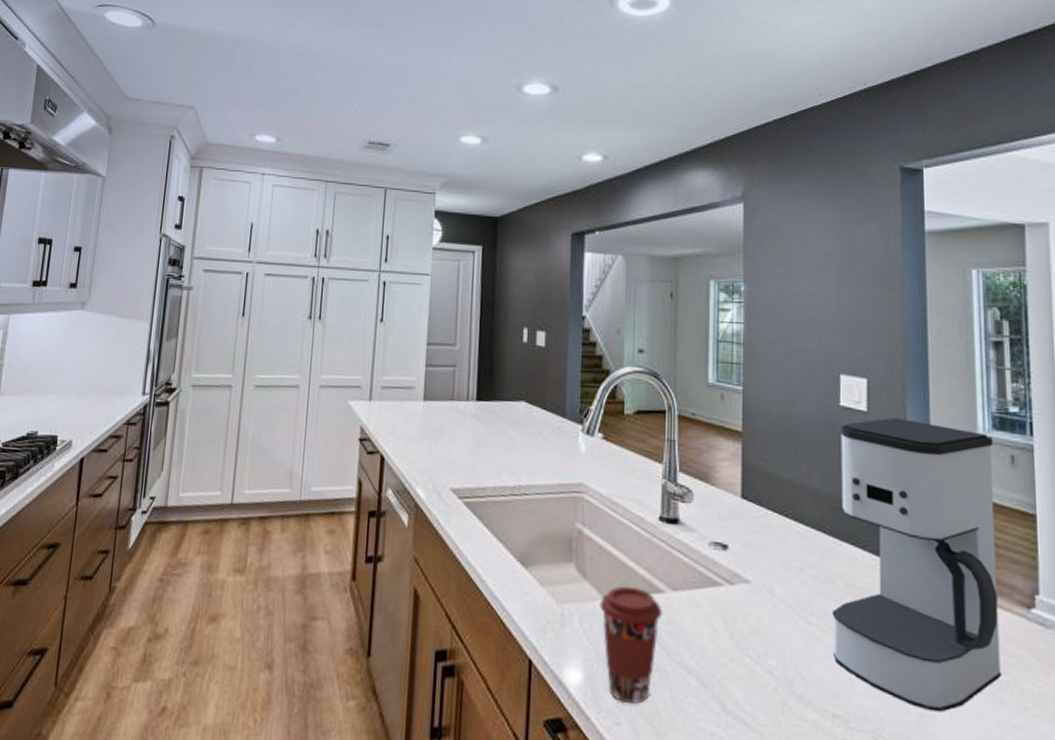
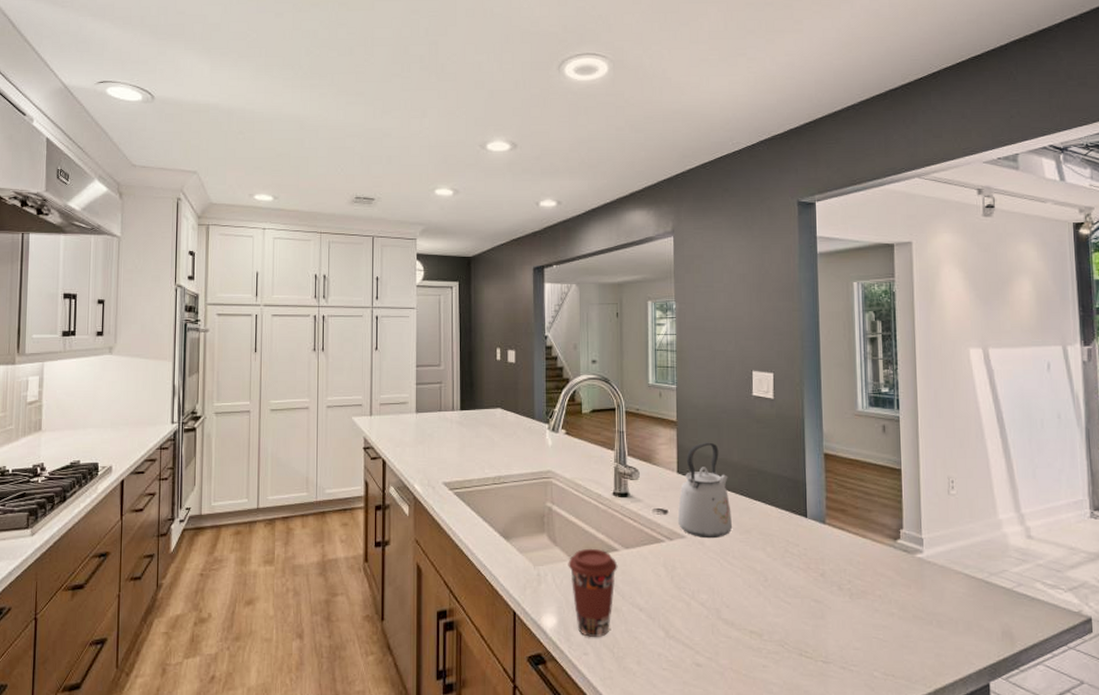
kettle: none [740,461,812,587] -> present [677,442,733,539]
coffee maker: present [832,417,1003,712] -> none [748,402,876,622]

